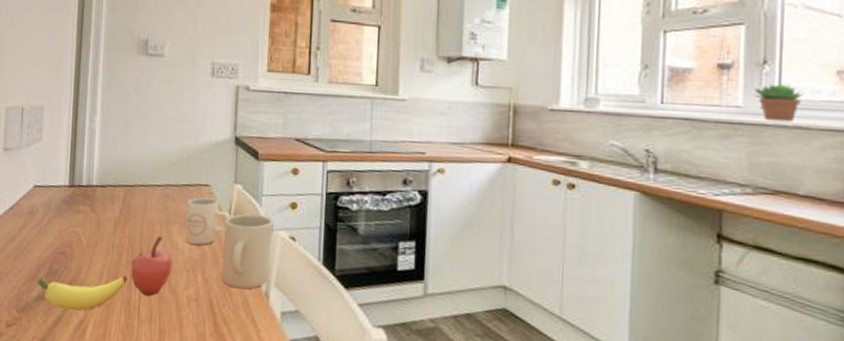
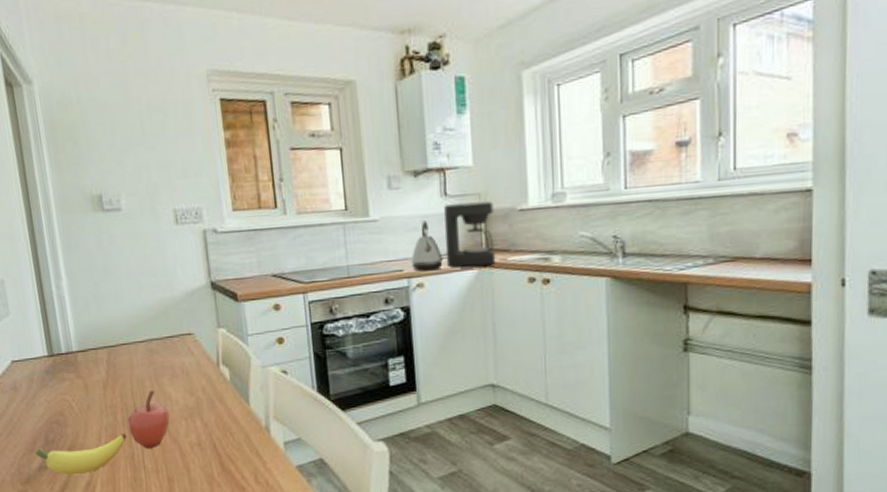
mug: present [185,197,231,246] -> none [173,345,219,394]
cup: present [221,214,274,290] -> none [214,354,269,428]
kettle: none [434,105,467,158] -> present [410,219,443,272]
coffee maker: none [470,94,524,162] -> present [444,201,496,268]
succulent plant: present [754,83,803,122] -> none [711,152,756,192]

